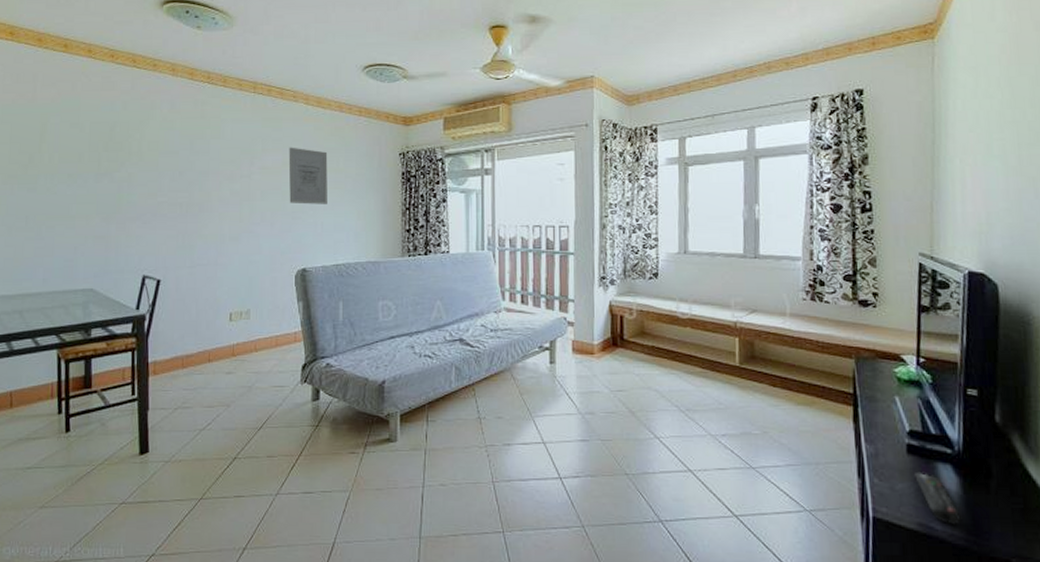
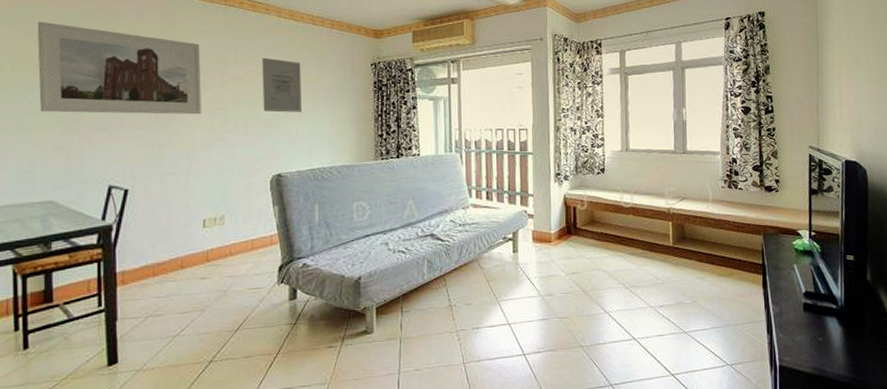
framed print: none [81,112,230,206] -> present [37,21,201,115]
remote control: present [913,471,962,525] -> none [808,325,845,367]

